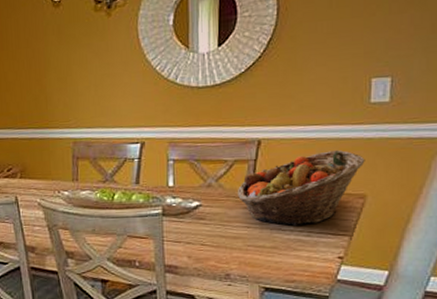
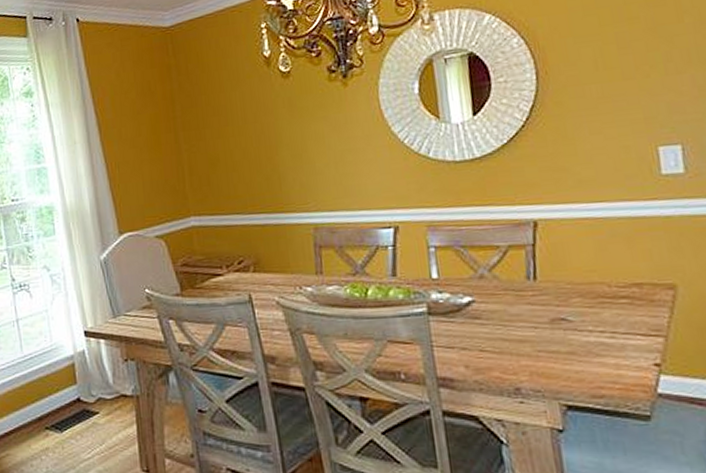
fruit basket: present [238,150,365,227] -> none [517,231,668,326]

